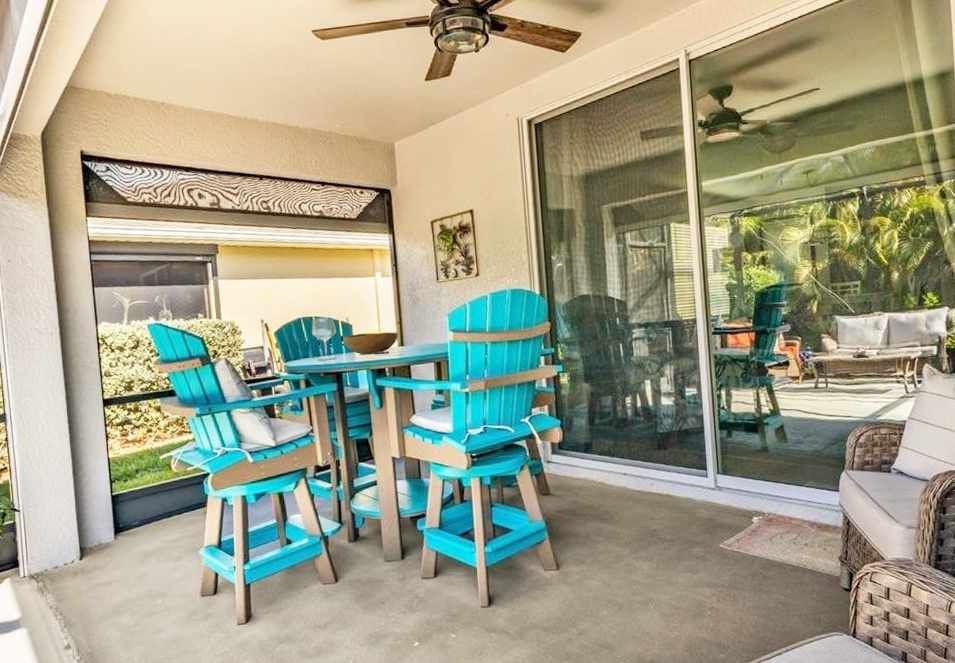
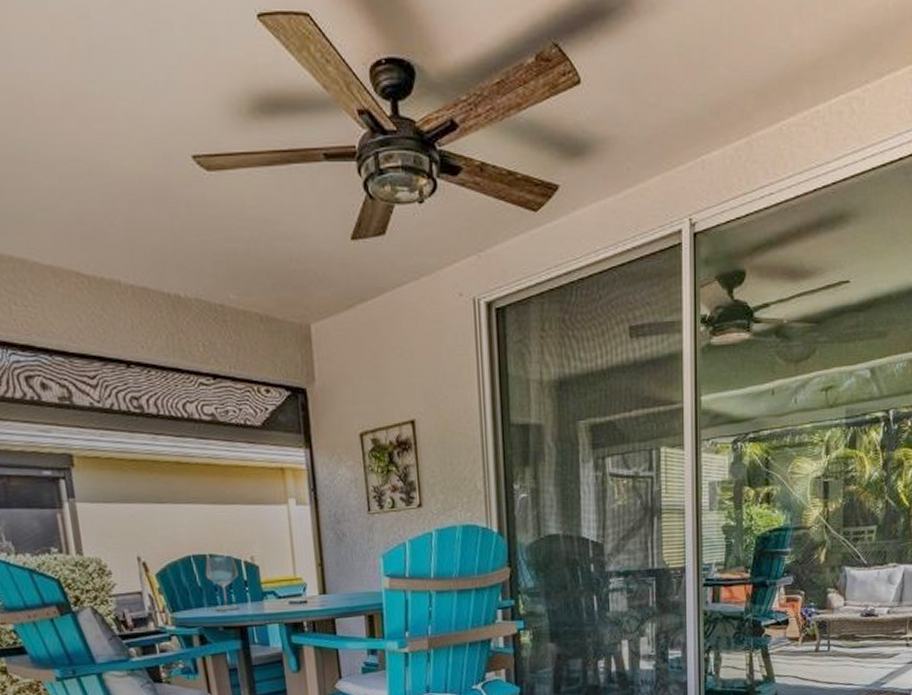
bowl: present [343,331,399,355] -> none [247,575,320,605]

